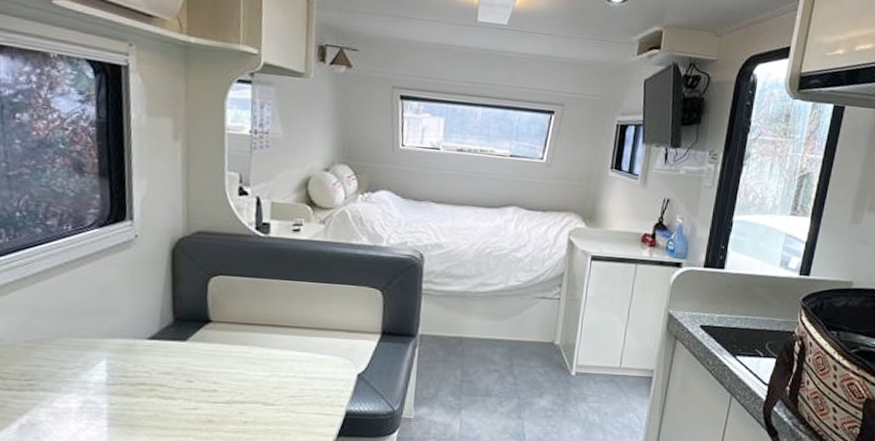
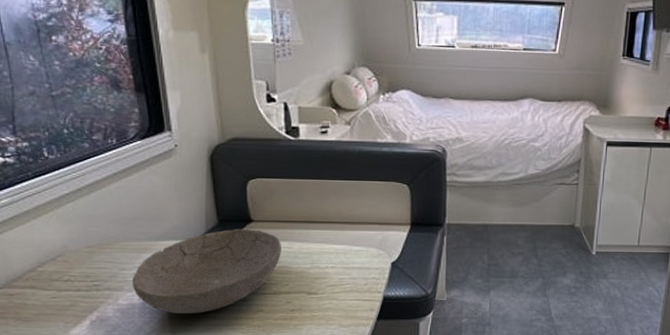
bowl: none [71,329,240,422] -> present [133,228,281,314]

